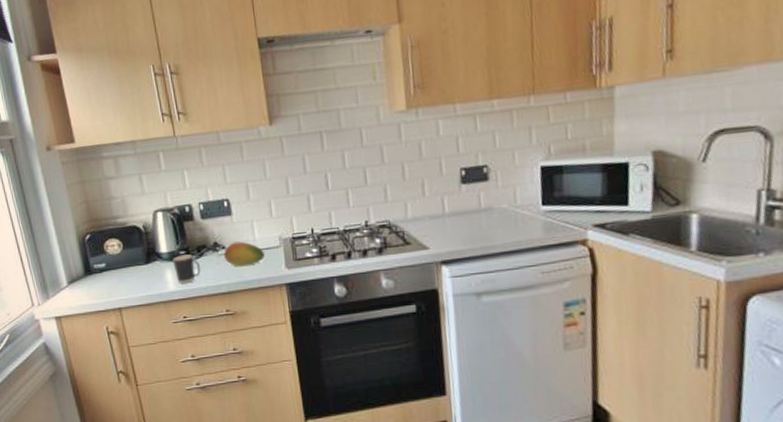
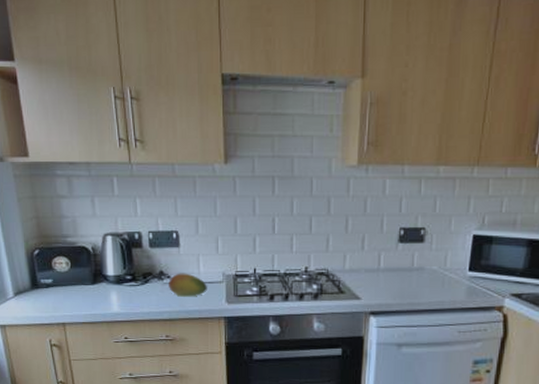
mug: present [172,254,201,283] -> none [117,280,144,306]

